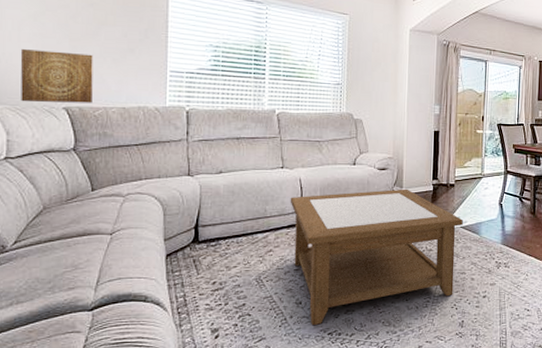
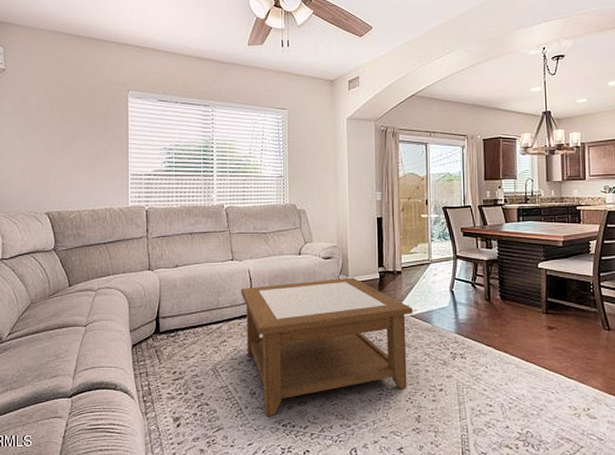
wall art: present [20,49,93,103] -> none [12,163,68,210]

